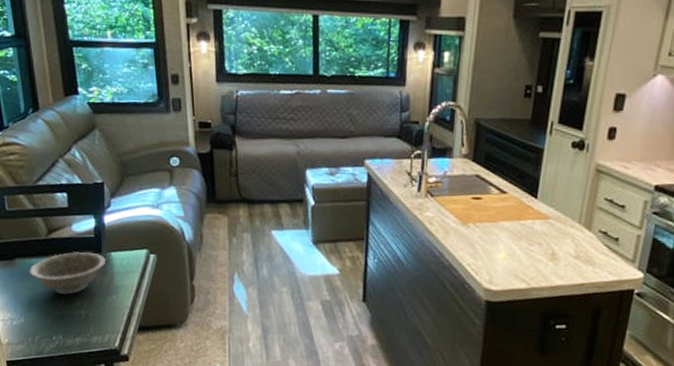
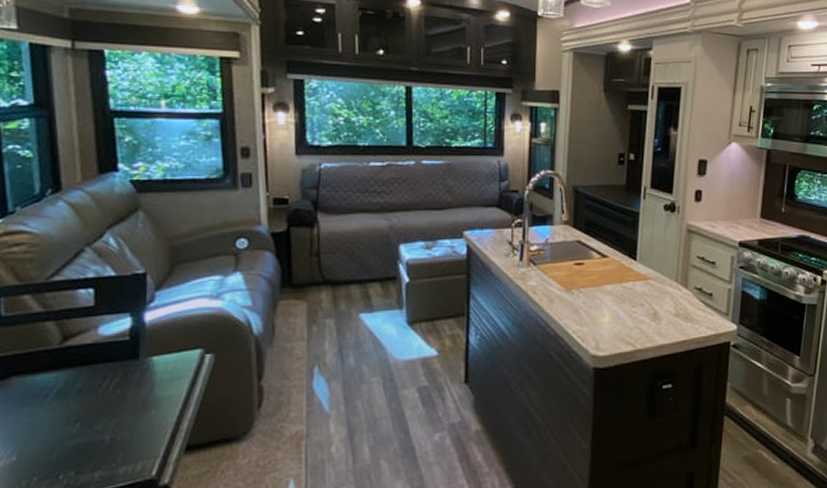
decorative bowl: present [29,252,107,296] -> none [30,360,145,418]

